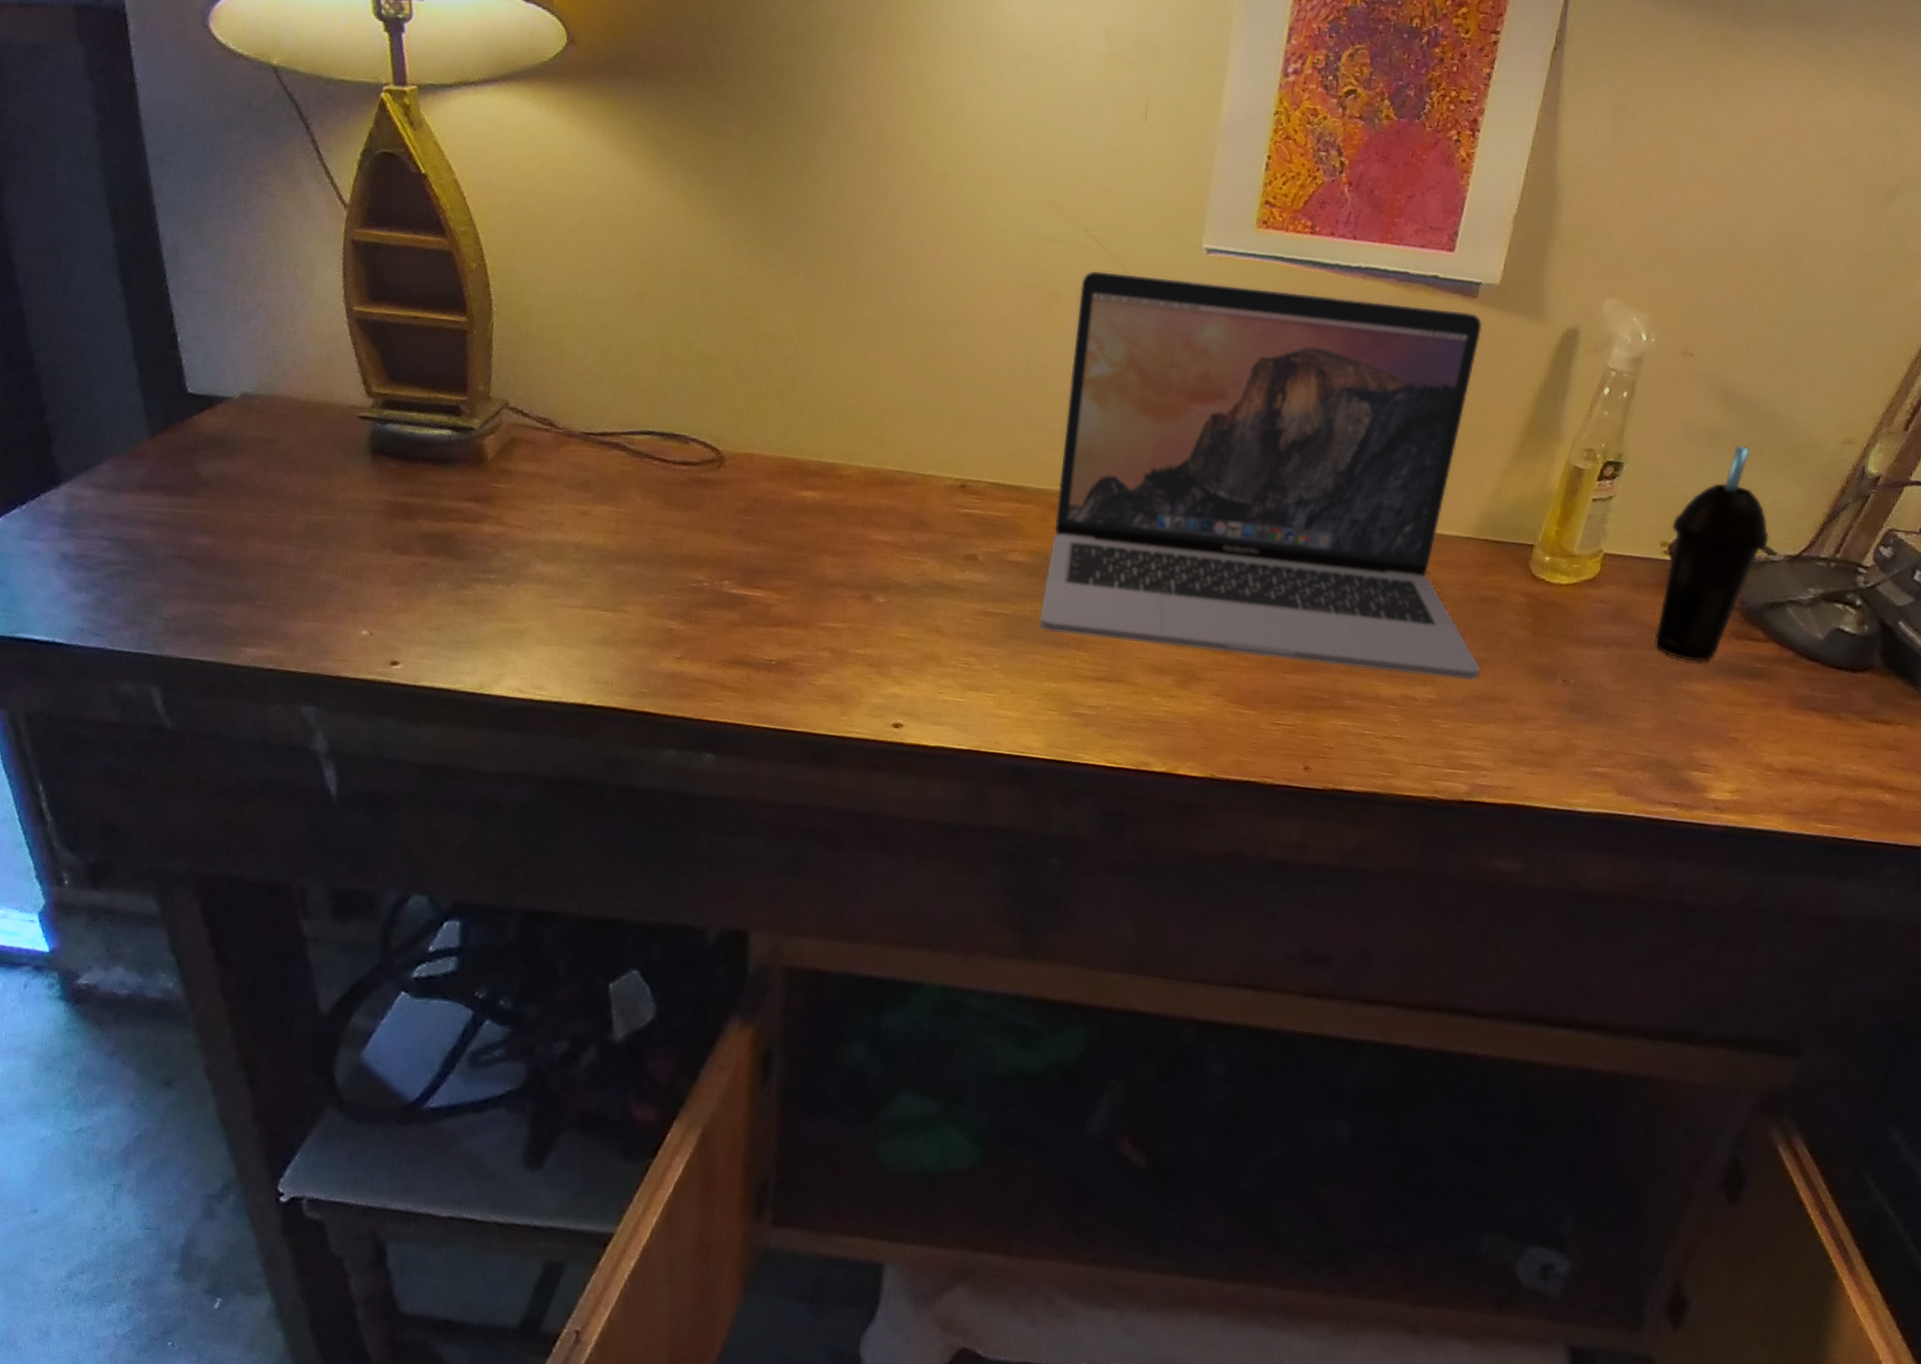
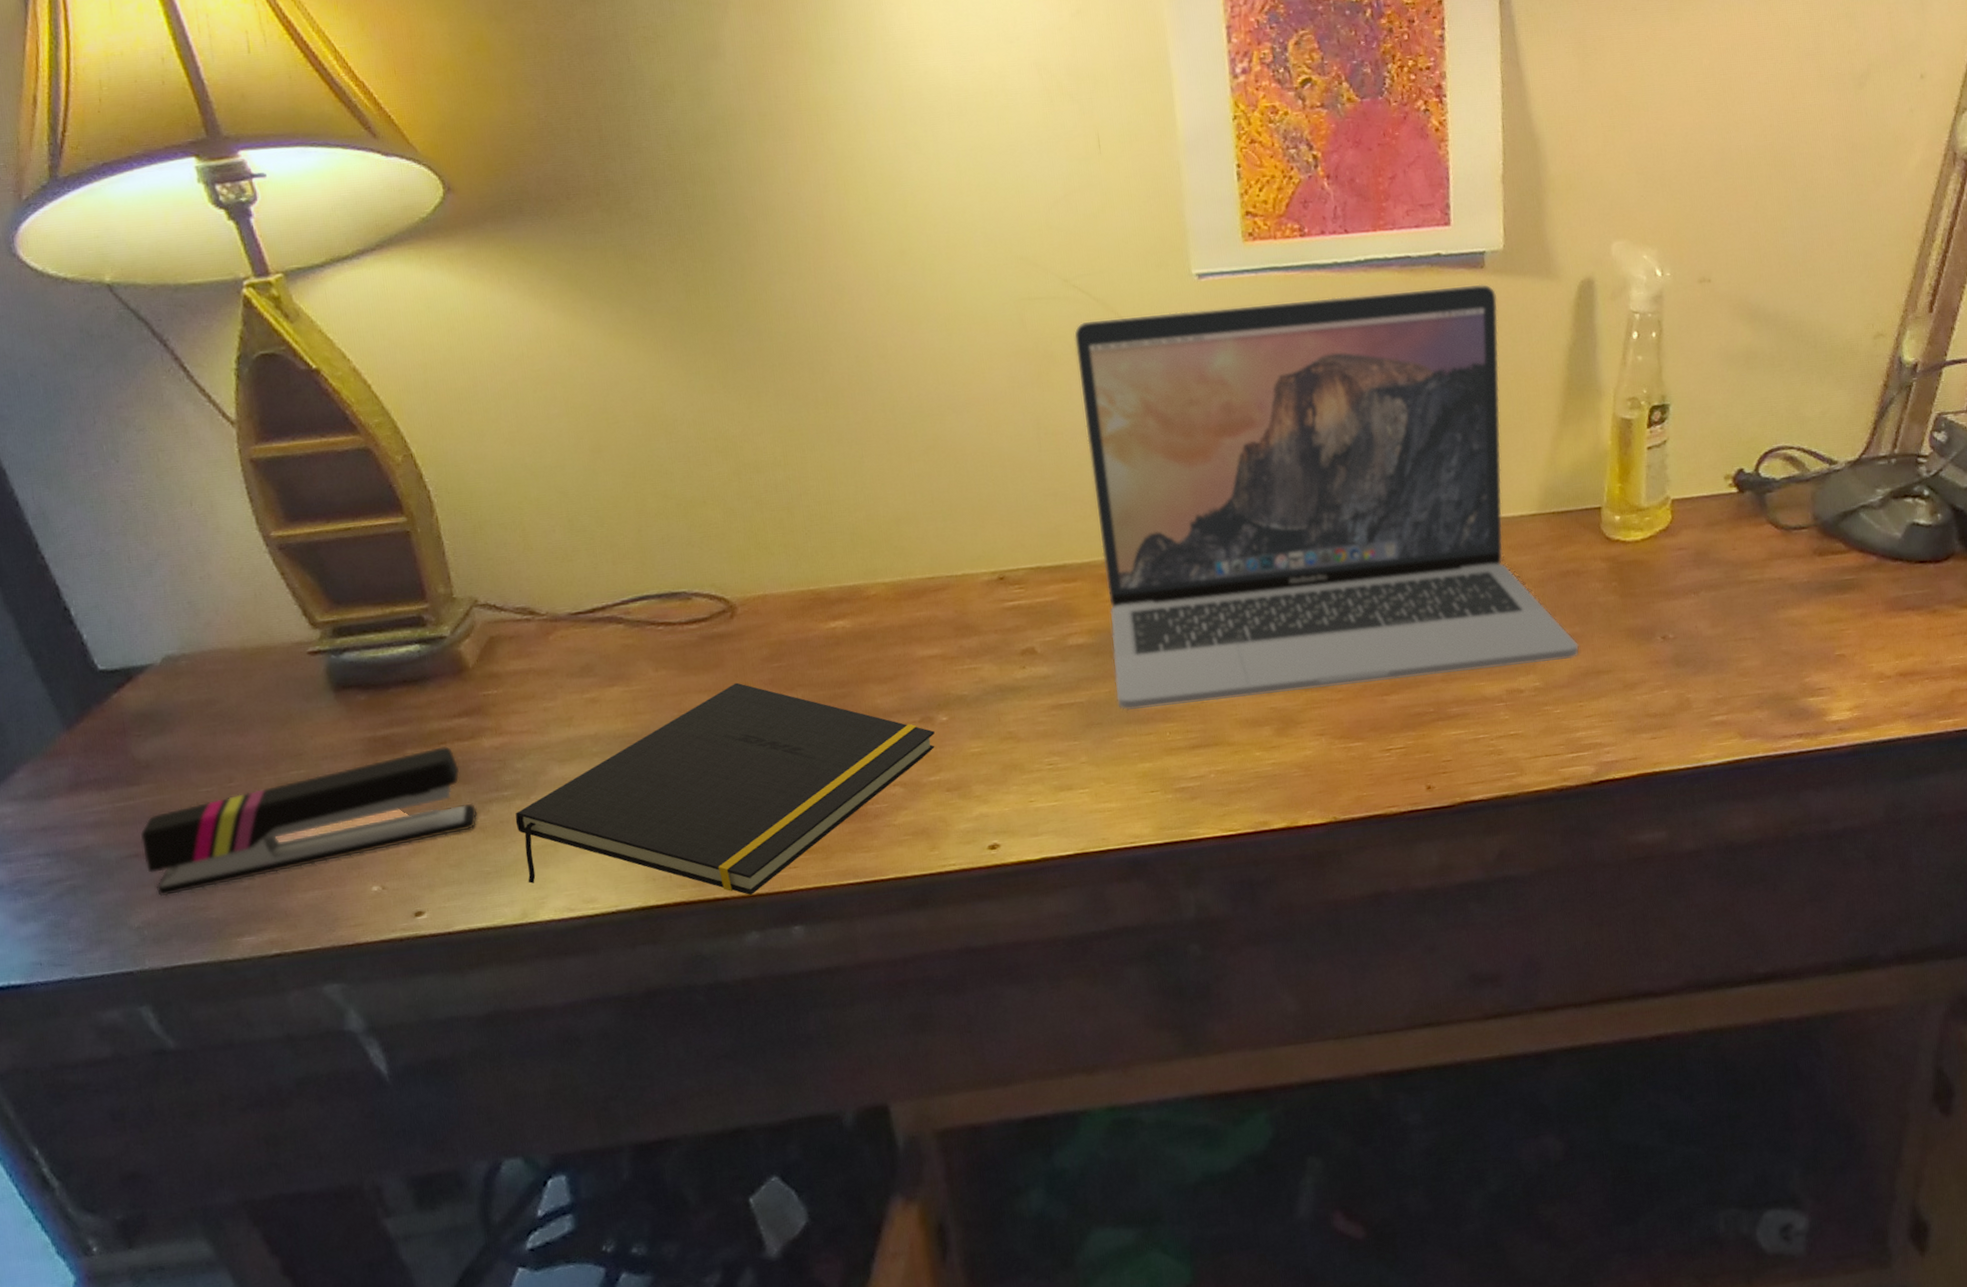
stapler: none [185,522,464,602] -> present [140,746,478,896]
notepad: none [491,525,870,717] -> present [515,682,935,896]
cup: present [1654,445,1770,662] -> none [1730,361,1827,589]

